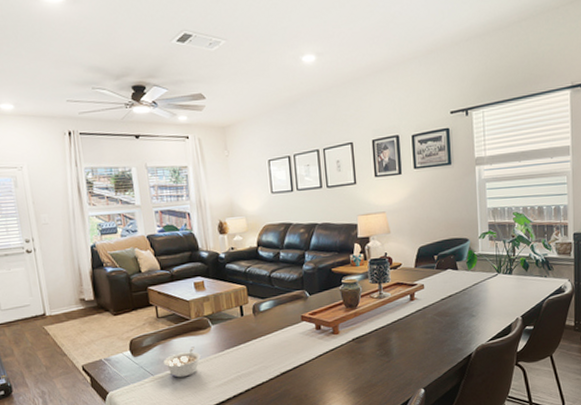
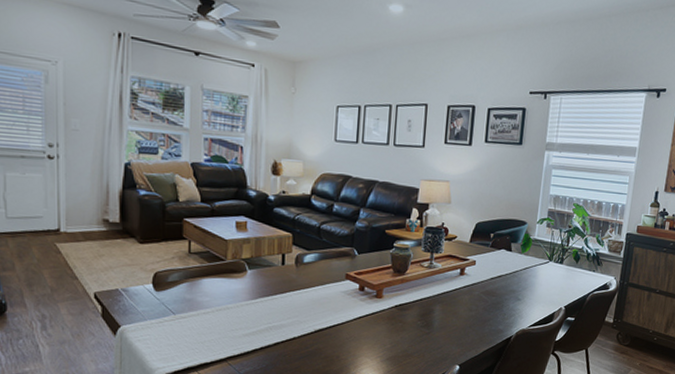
legume: present [163,346,201,378] -> none [188,289,231,321]

